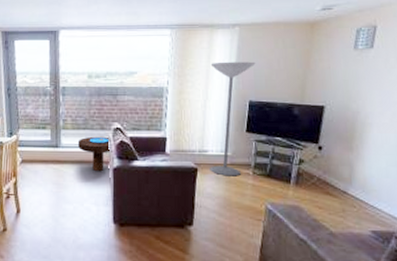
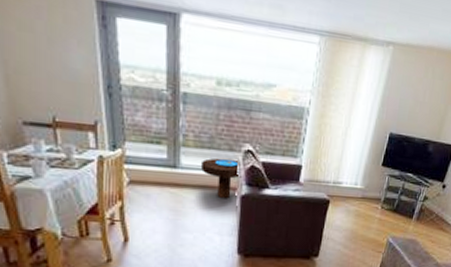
floor lamp: present [210,61,256,176] -> none [341,85,403,210]

